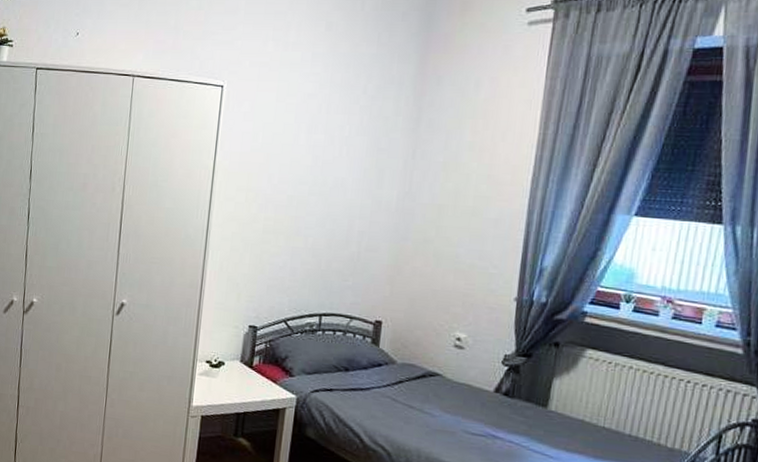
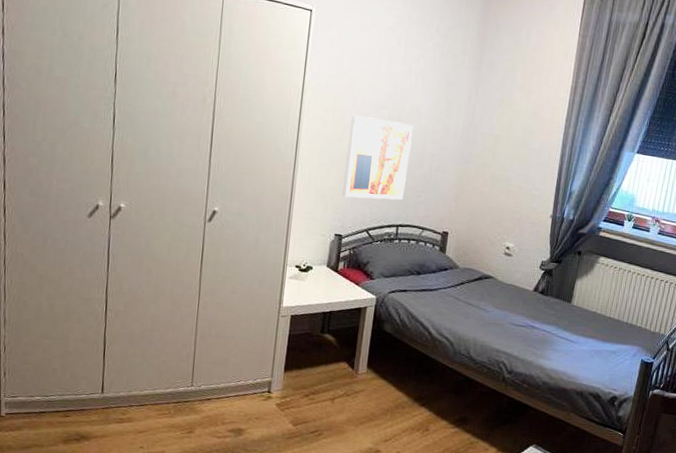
wall art: none [256,194,338,286] -> present [341,115,413,200]

